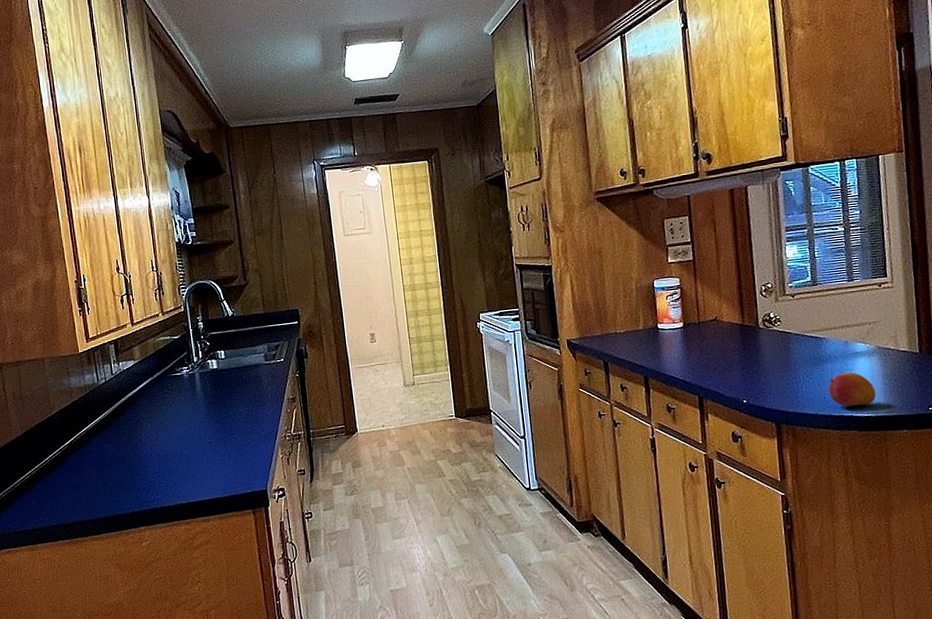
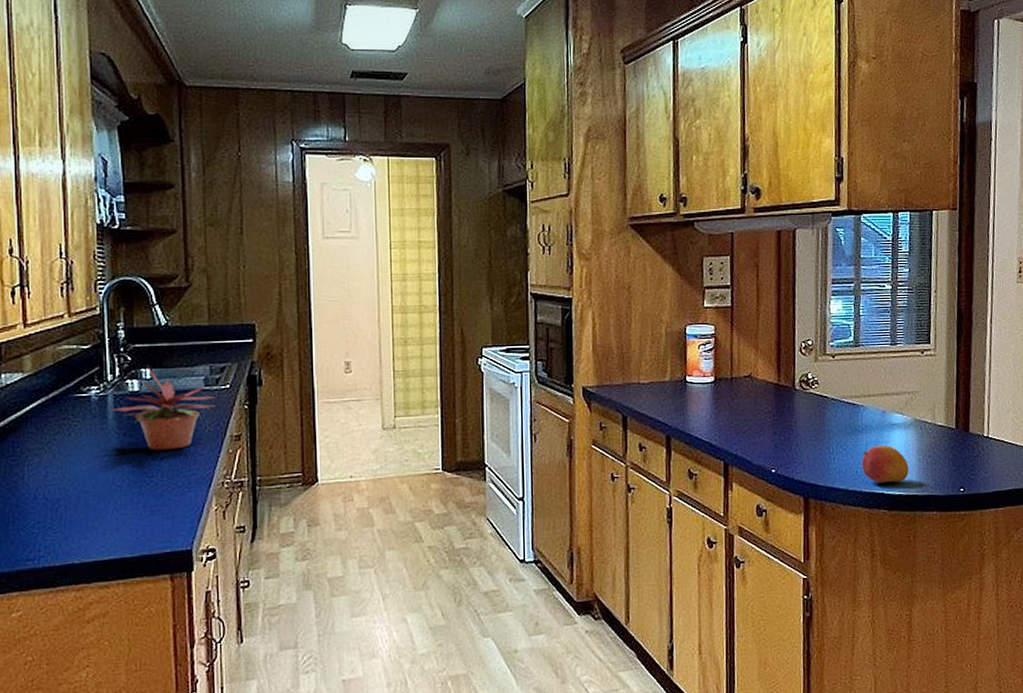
potted plant: none [198,349,275,414] -> present [111,367,216,450]

